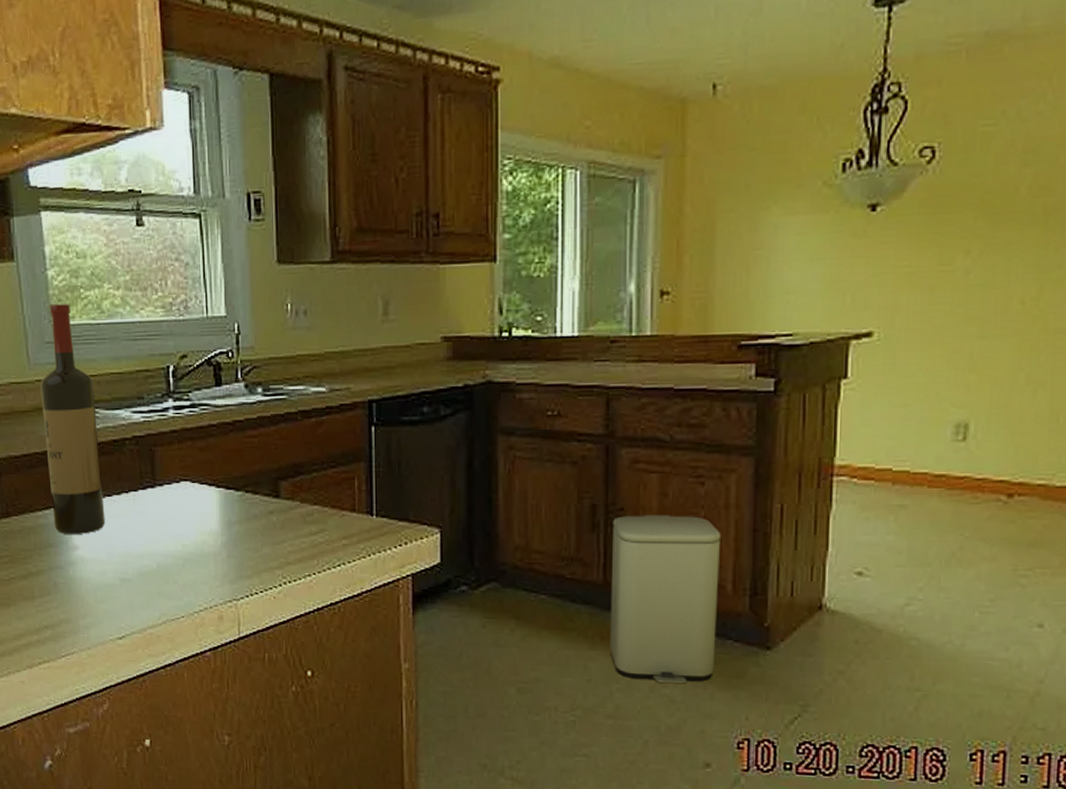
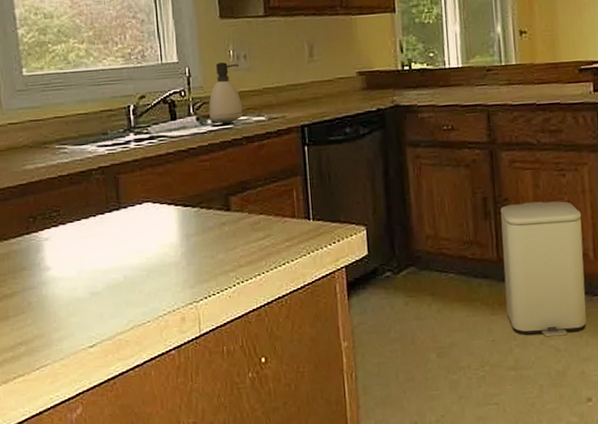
wine bottle: present [40,304,106,535] -> none [12,57,75,258]
soap dispenser: none [260,319,300,394] -> present [209,62,243,124]

